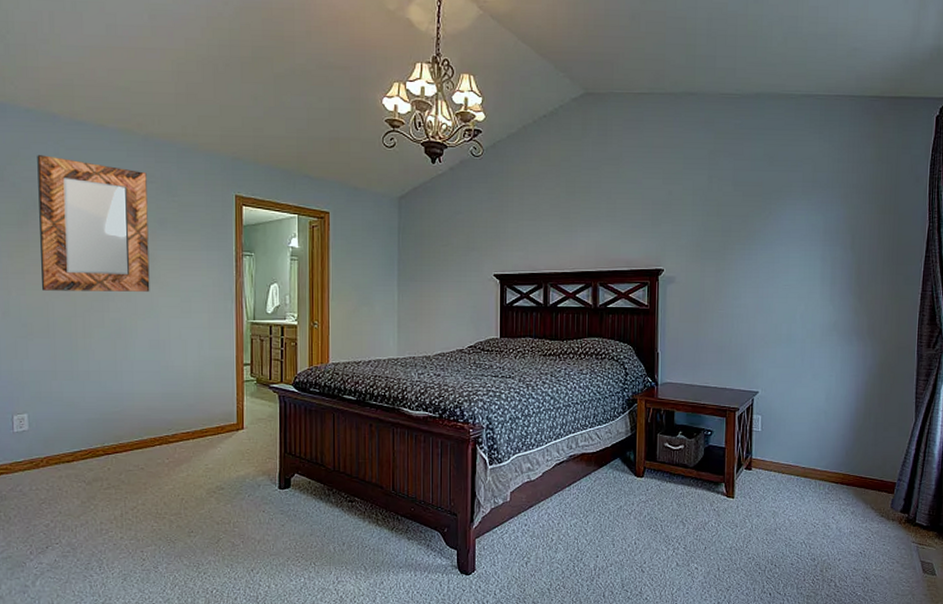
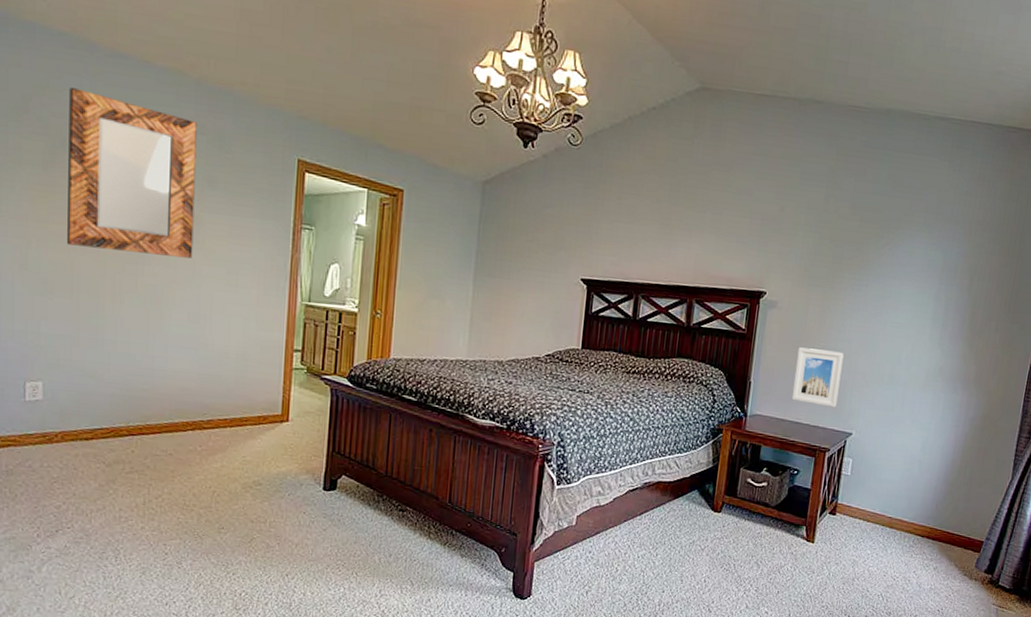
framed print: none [698,317,742,369] -> present [791,347,844,408]

